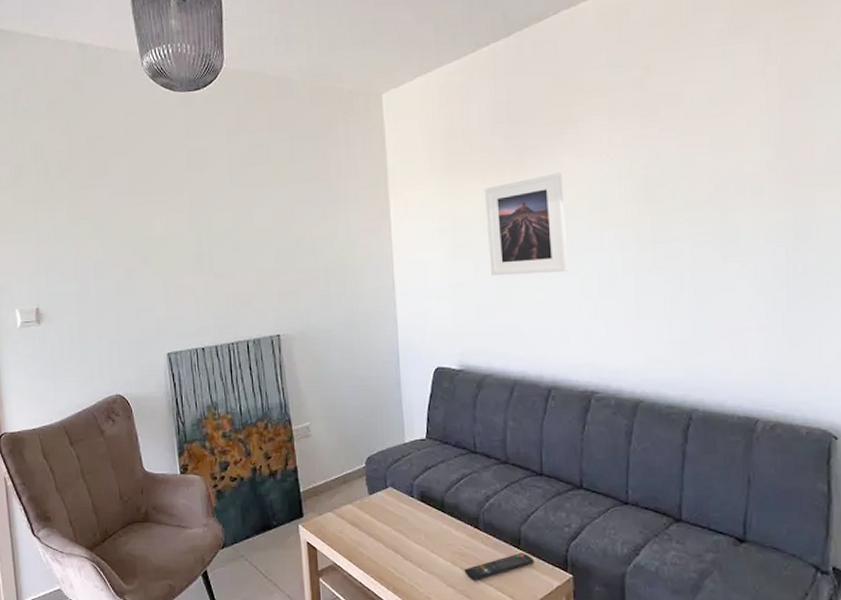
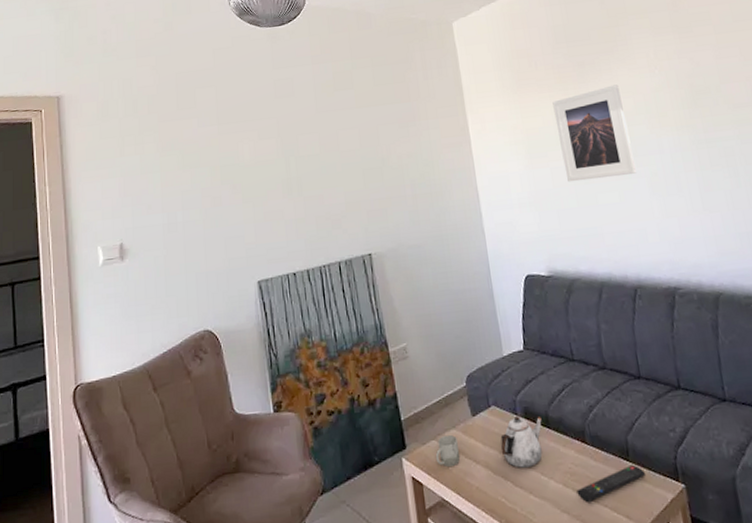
cup: none [330,510,355,536] -> present [435,435,461,467]
teapot: none [394,499,437,545] -> present [500,416,543,468]

